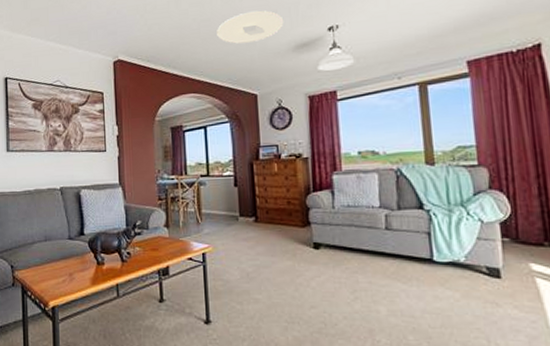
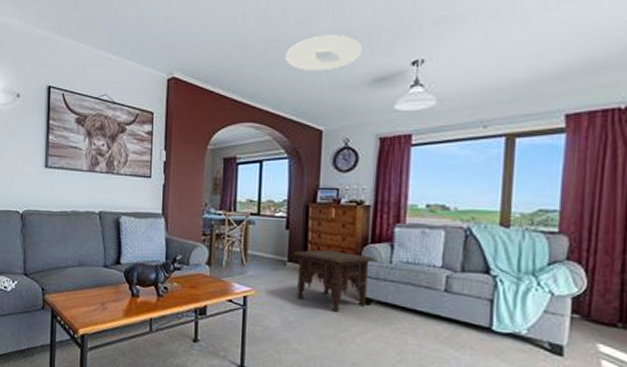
side table: none [243,201,320,259] -> present [293,249,377,312]

